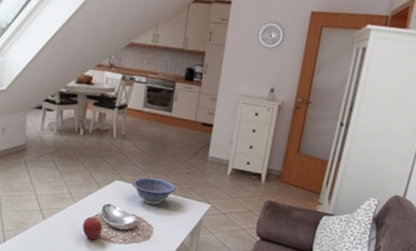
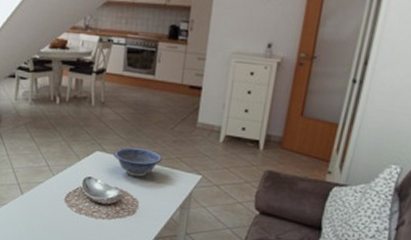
apple: present [82,216,103,240] -> none [63,190,84,215]

